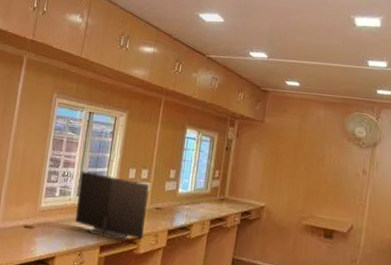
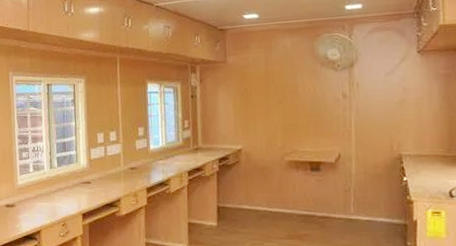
monitor: present [75,171,149,240] -> none [49,143,123,205]

